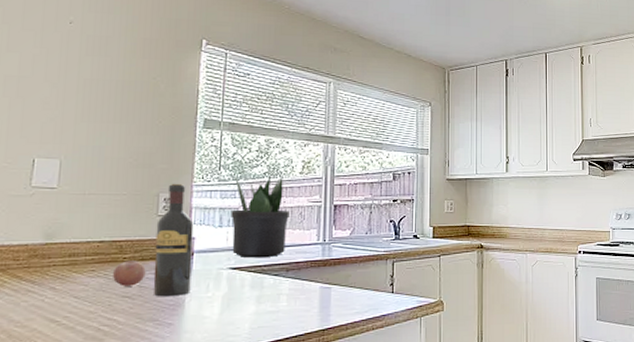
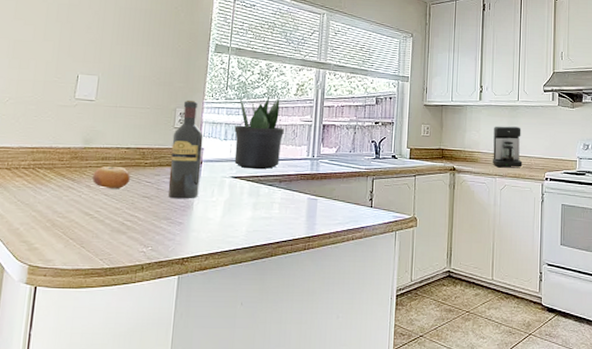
fruit: none [58,264,107,290] -> present [92,166,131,190]
fruit: present [113,260,146,287] -> none [136,165,163,188]
coffee maker: none [523,198,554,243] -> present [493,126,523,168]

